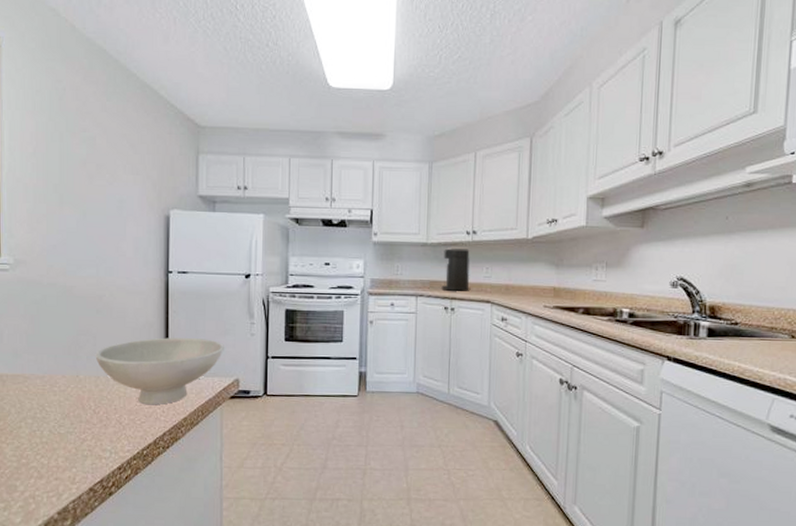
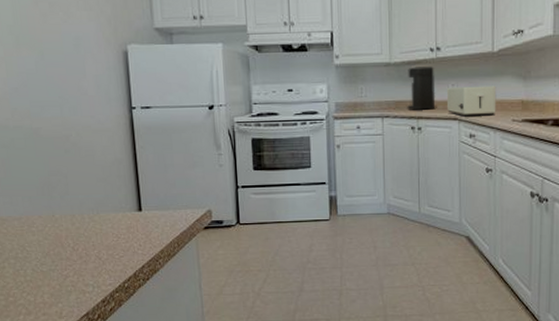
bowl: present [95,337,224,405] -> none [68,172,194,239]
toaster: none [480,270,530,301] -> present [446,85,497,117]

